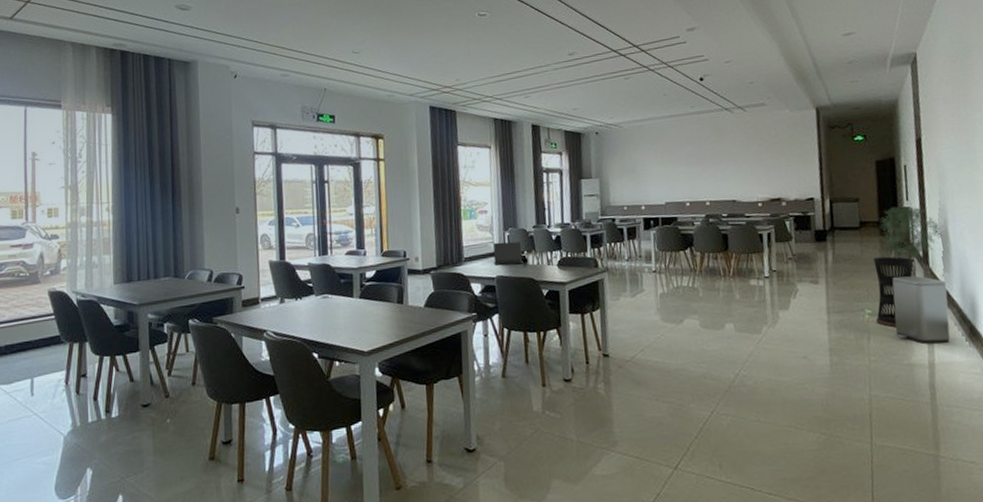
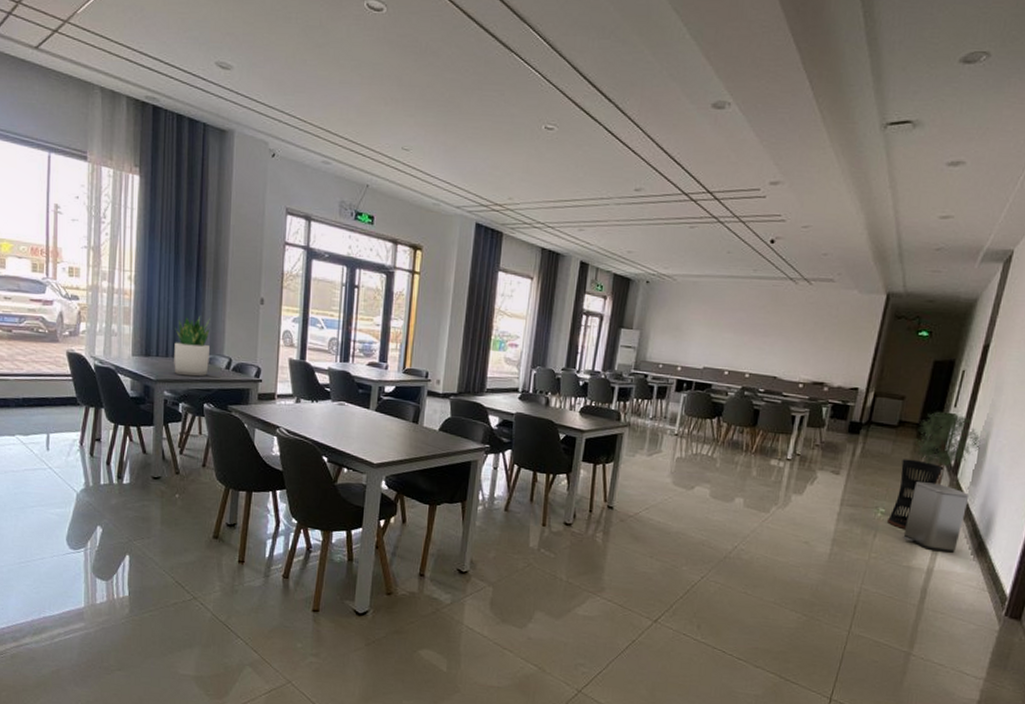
planter: none [154,234,191,296] -> present [174,315,210,377]
laptop: present [493,241,524,265] -> none [516,379,547,405]

